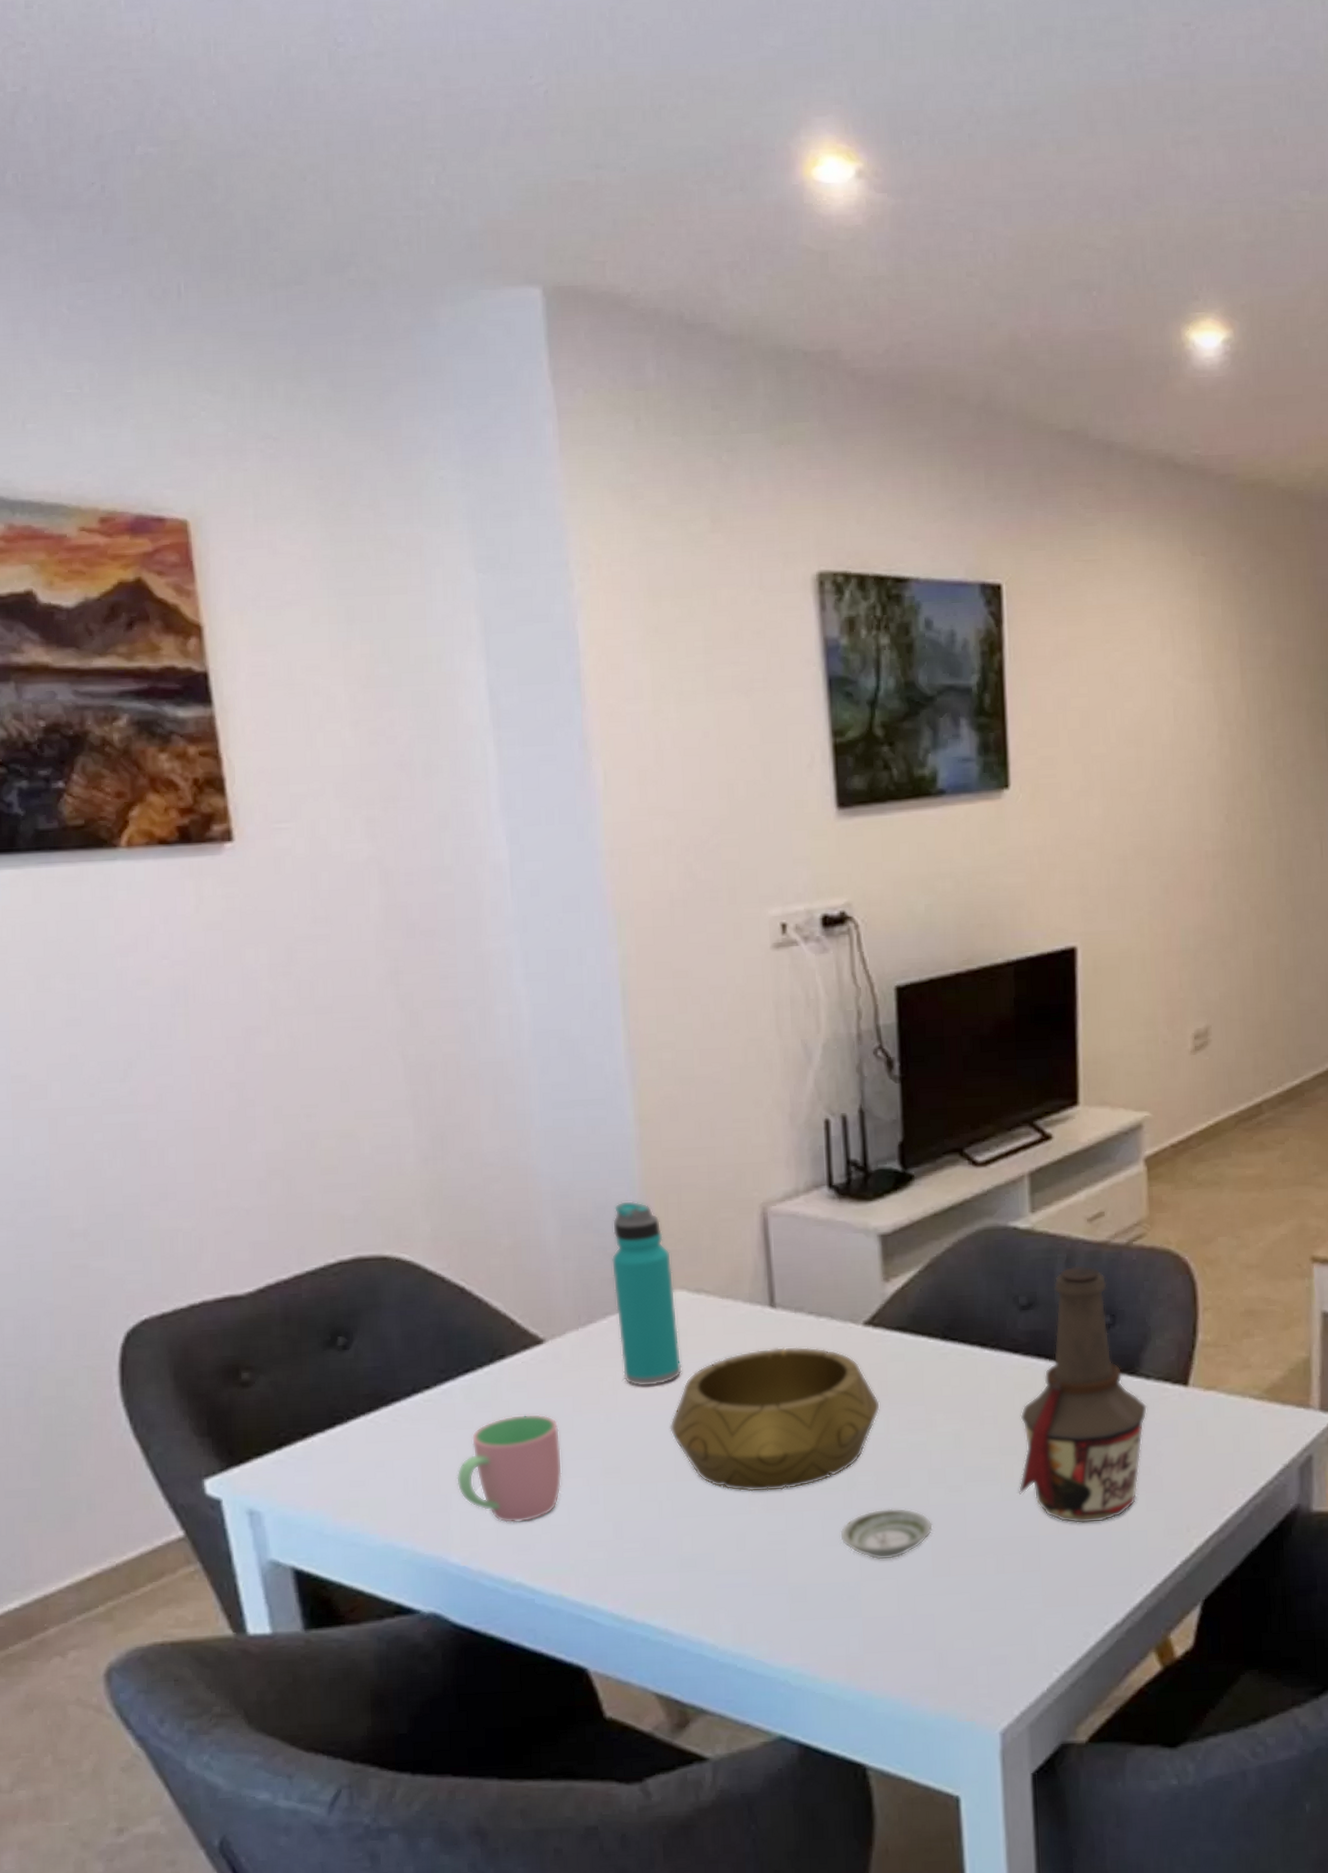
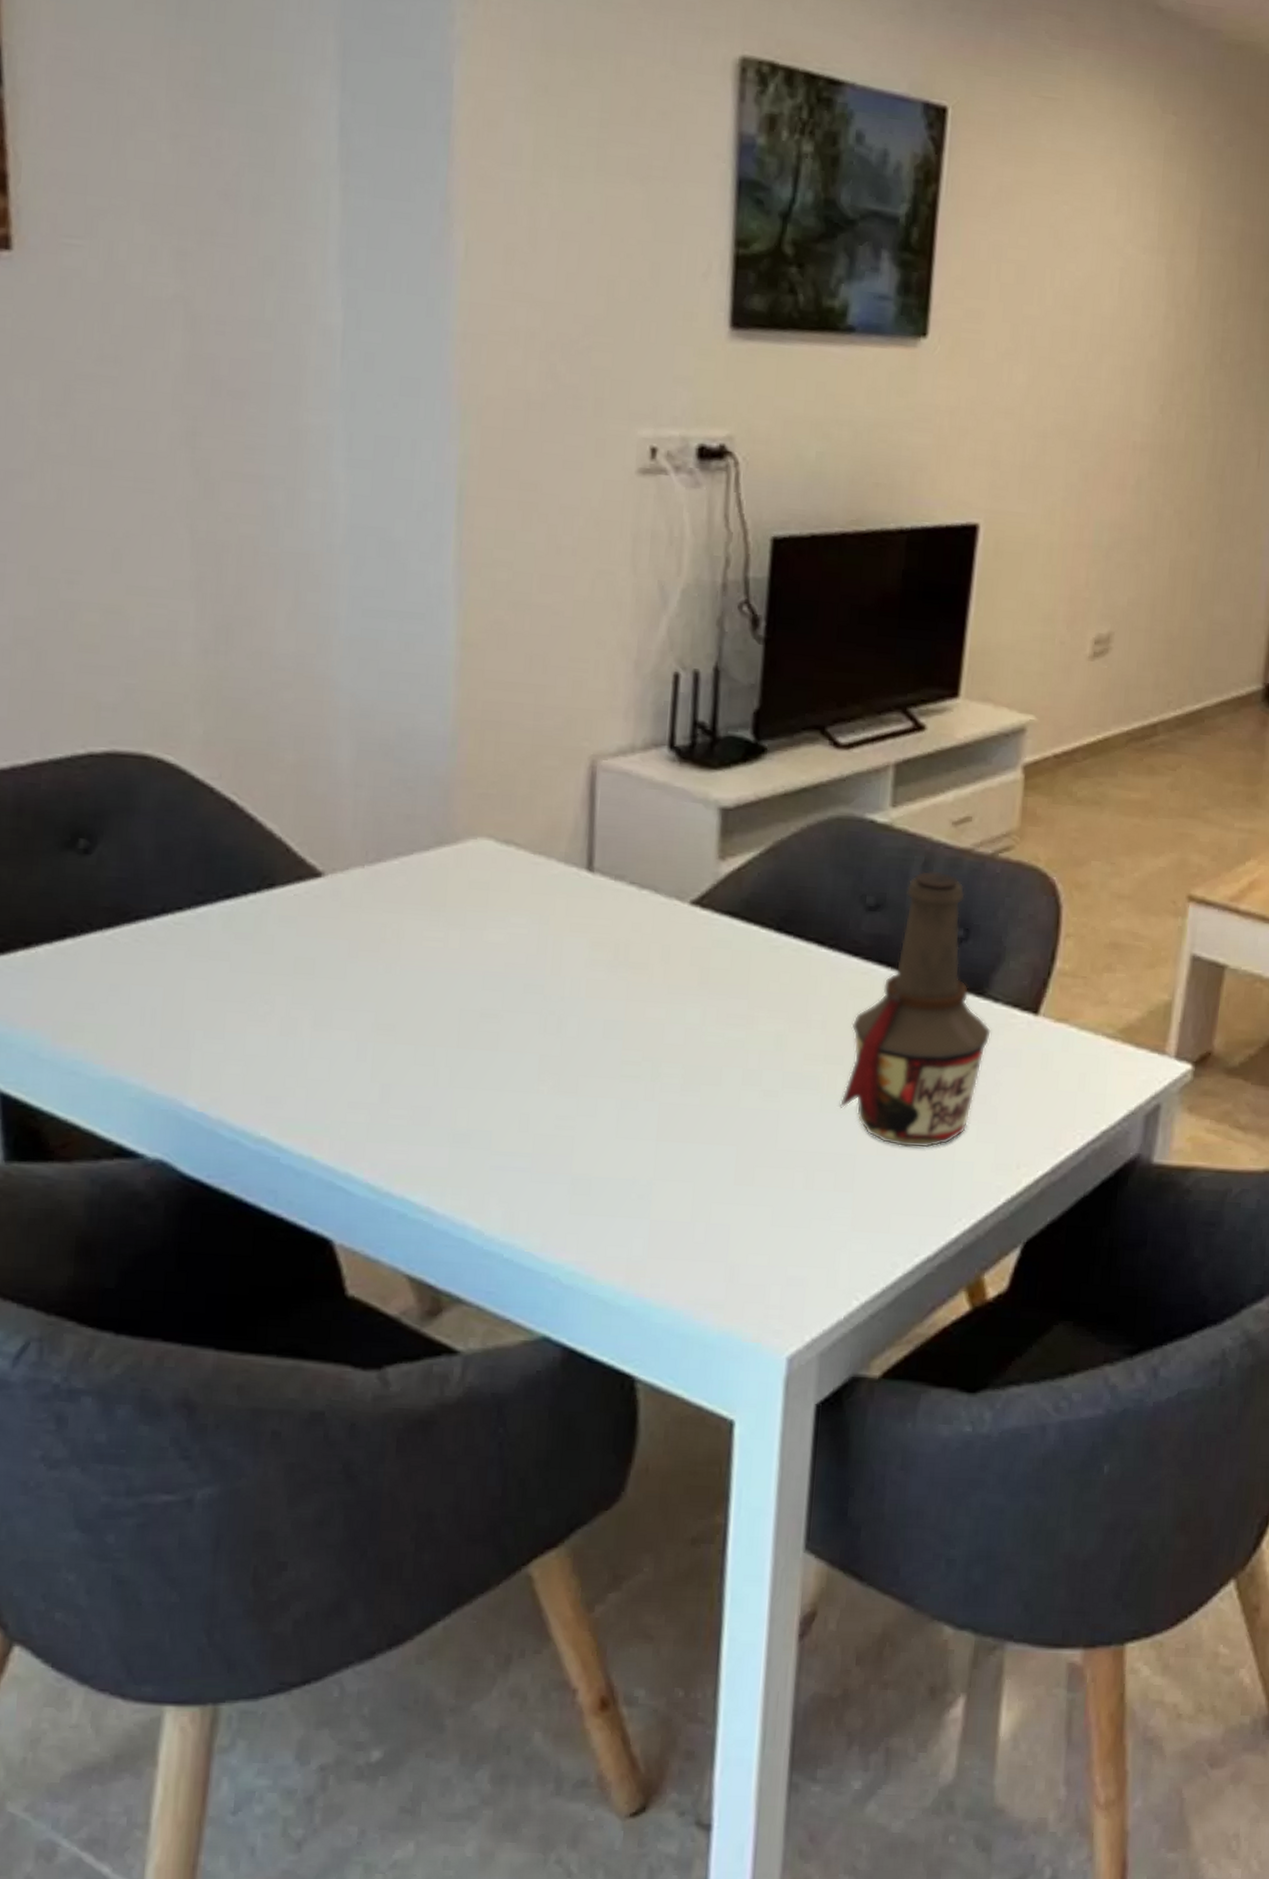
cup: present [456,1413,562,1524] -> none [203,952,330,1073]
water bottle: present [611,1200,682,1387] -> none [410,730,481,941]
decorative bowl: present [669,1346,880,1492] -> none [457,915,698,1073]
saucer: present [840,1508,933,1561] -> none [636,1105,741,1161]

